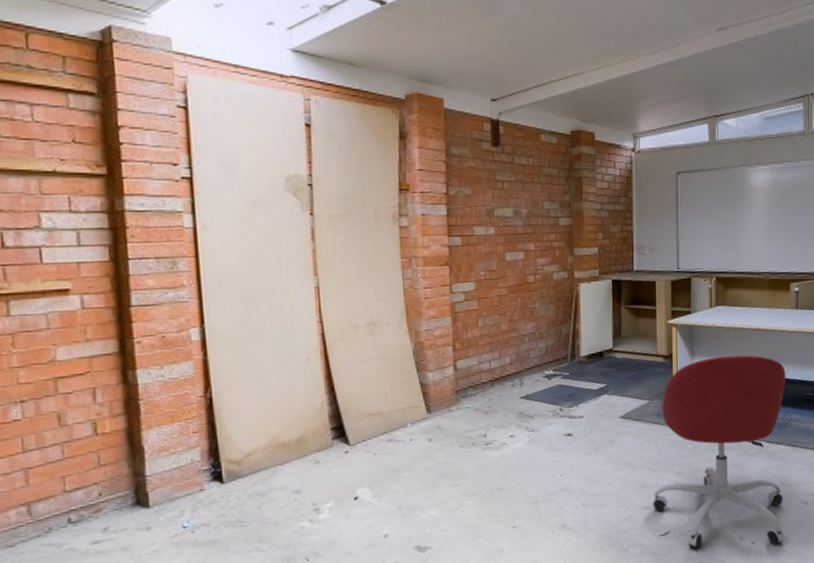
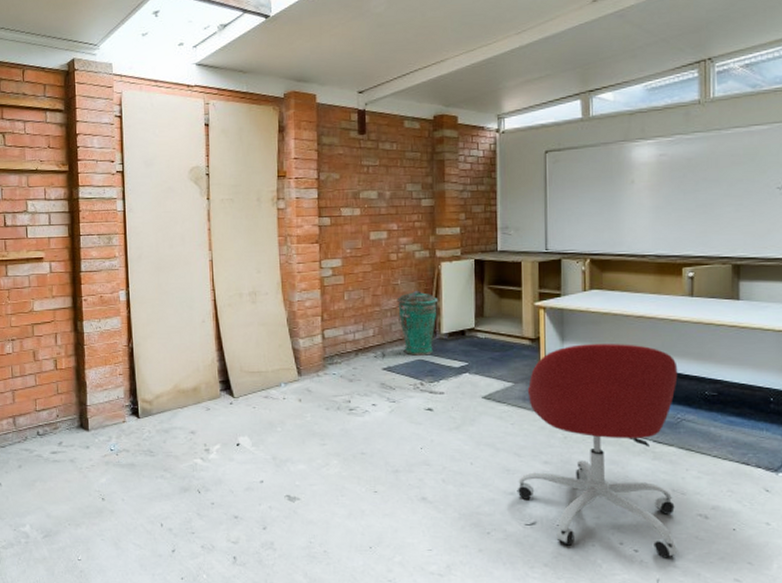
trash can: none [534,313,577,381] -> present [396,290,438,356]

